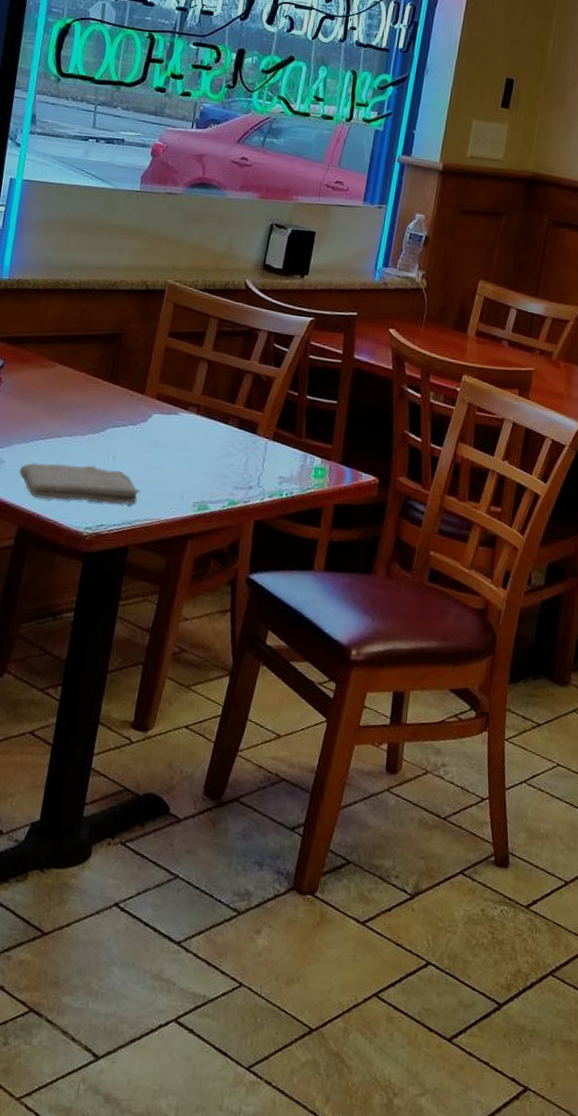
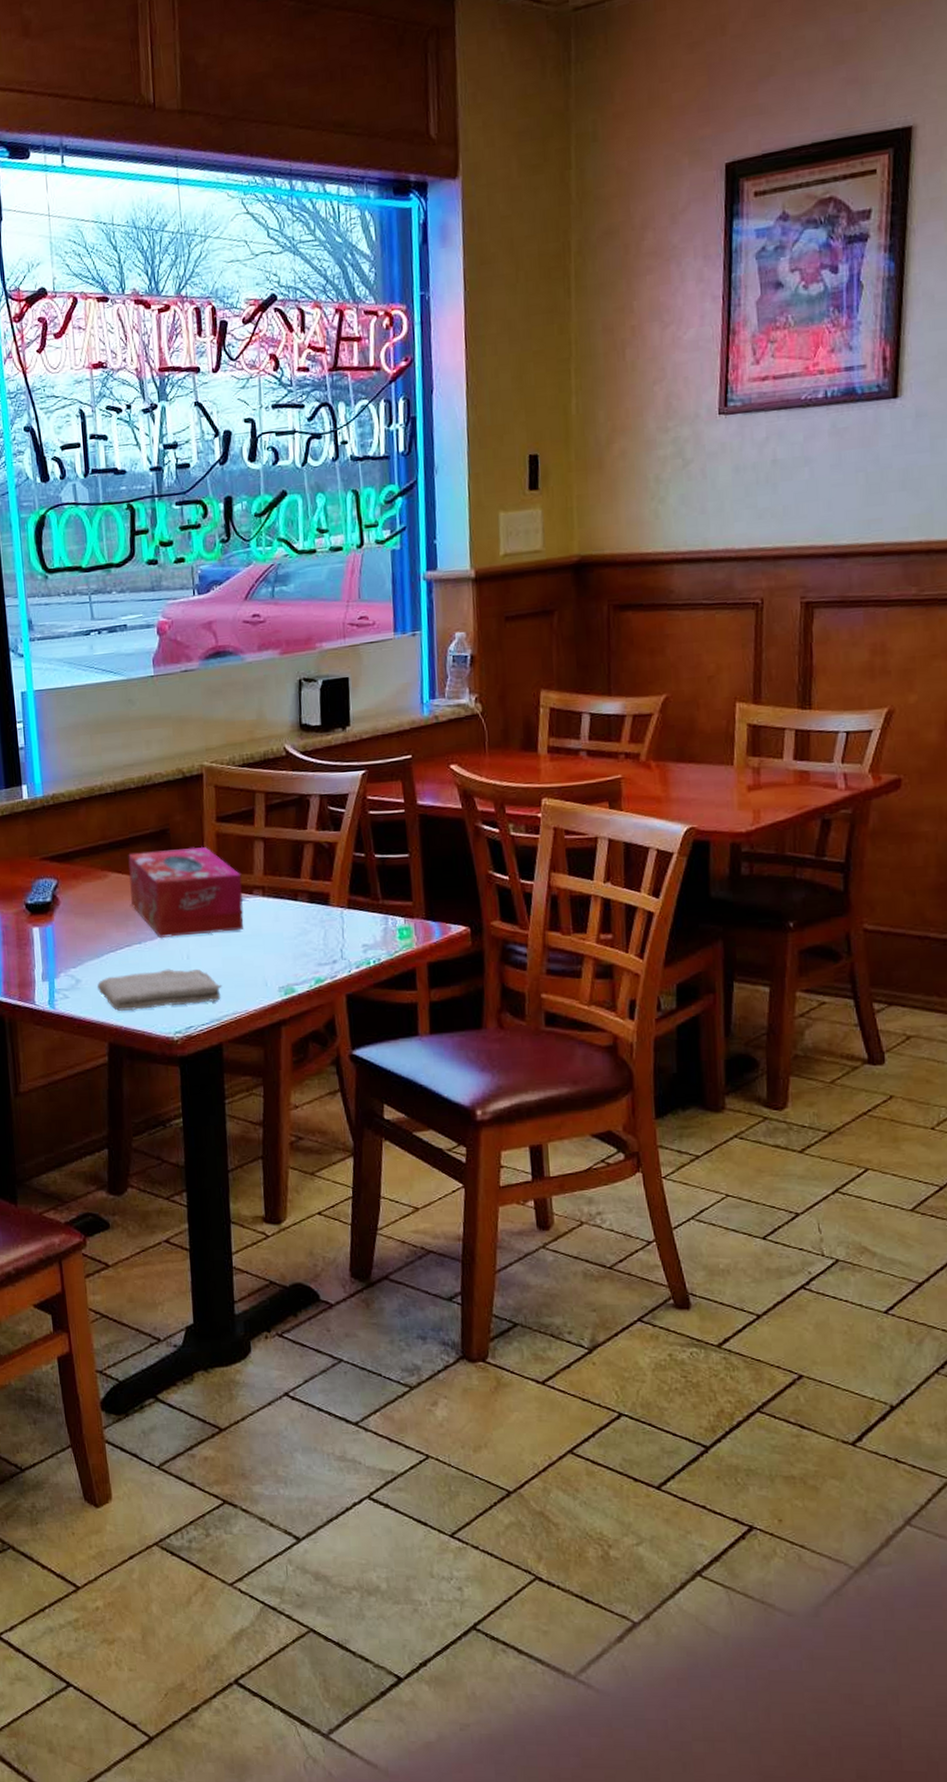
tissue box: none [70,349,181,442] -> present [128,846,244,938]

